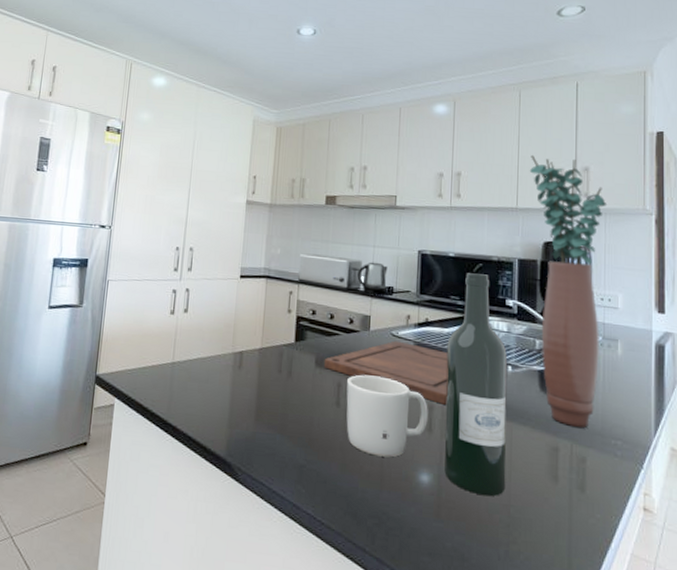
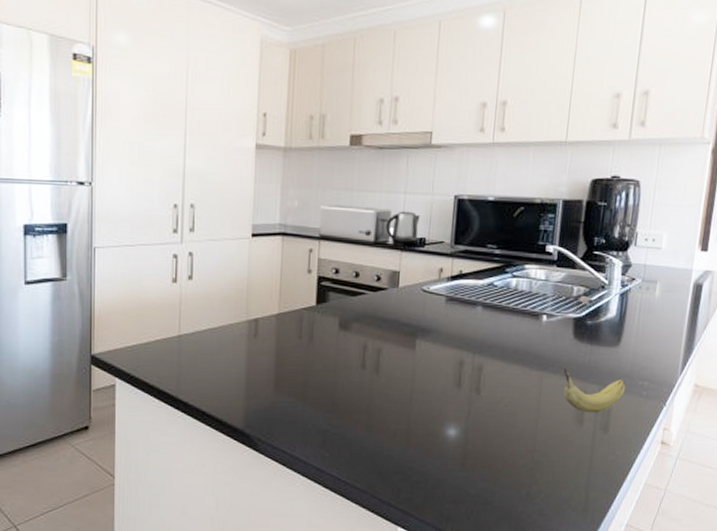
cutting board: present [324,340,448,405] -> none [348,296,482,359]
mug: present [346,374,428,458] -> none [372,334,458,415]
wine bottle: present [444,273,507,497] -> none [472,218,543,444]
vase: present [529,155,607,428] -> none [578,78,664,371]
fruit: none [532,418,598,470] -> present [563,366,626,413]

